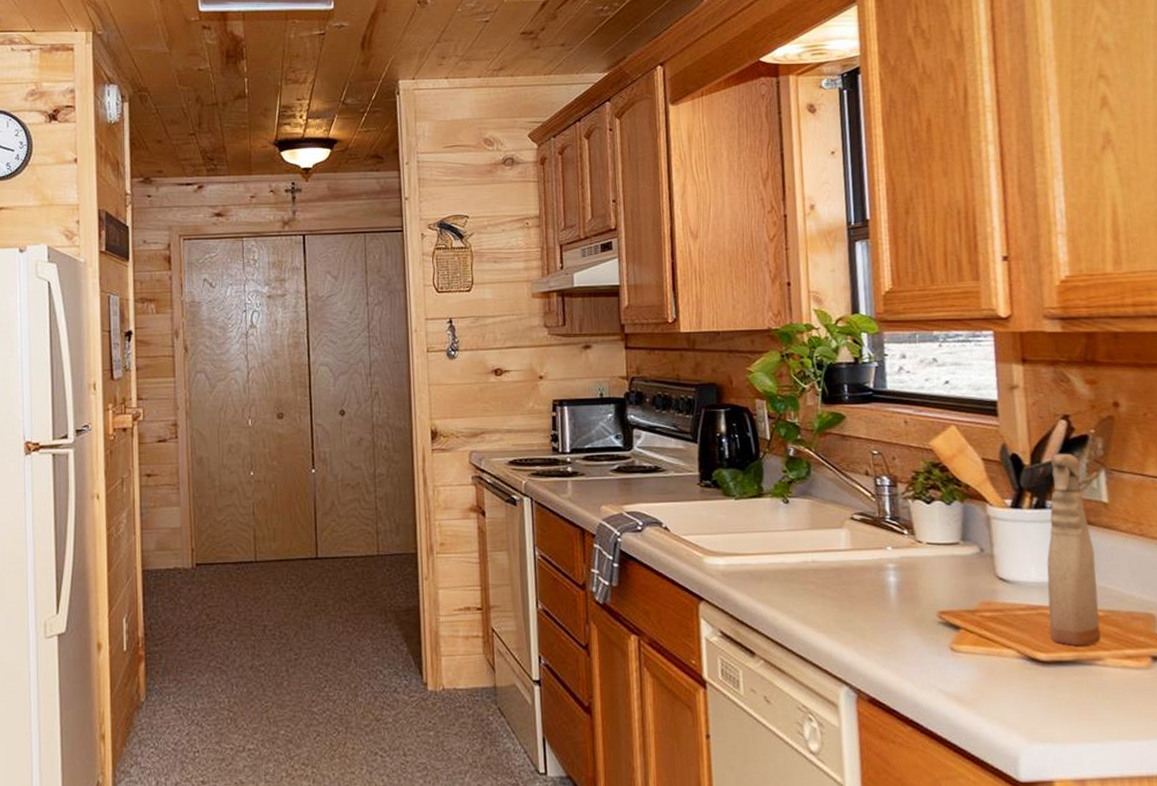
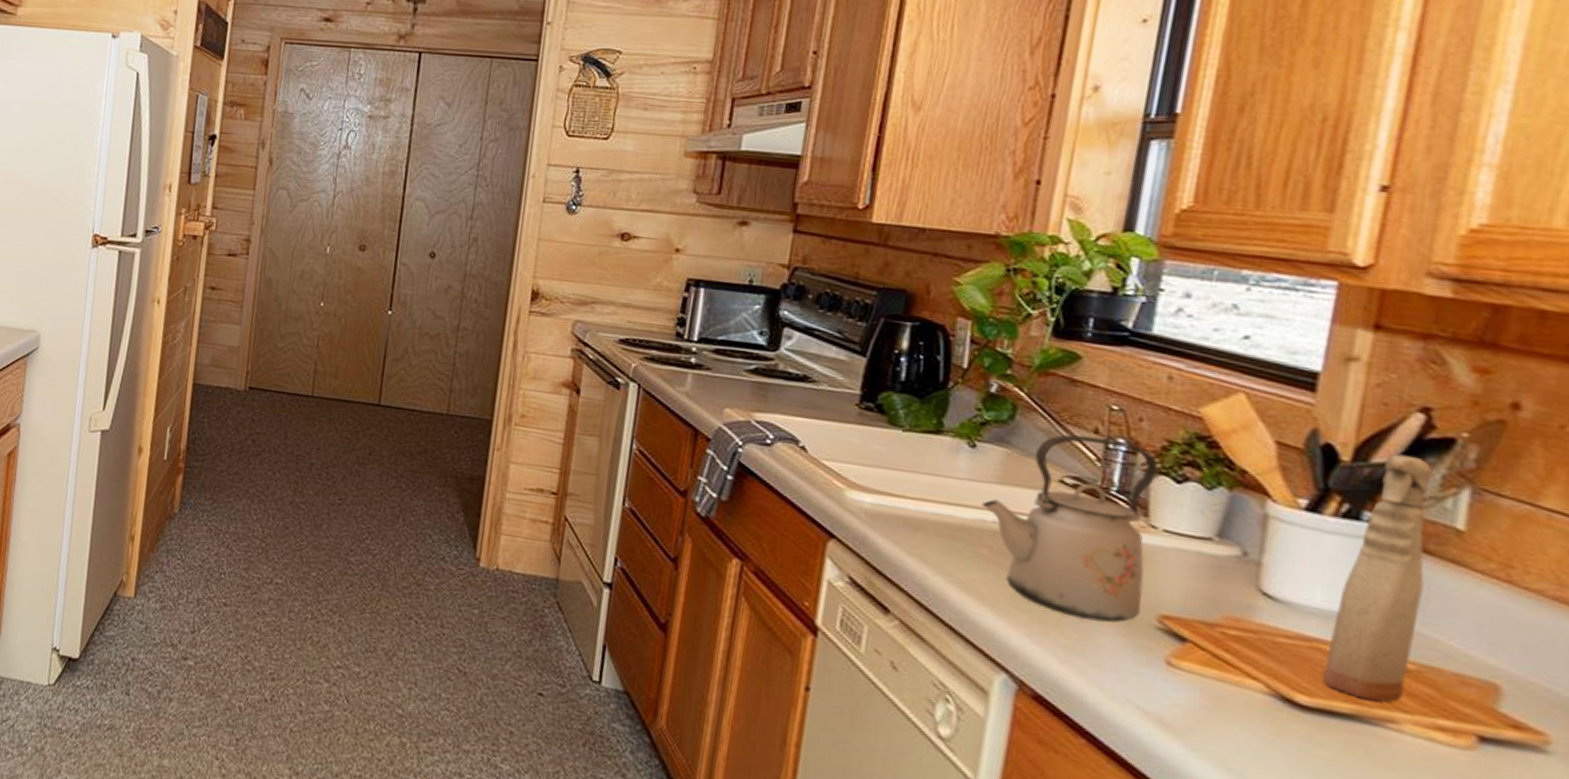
kettle: none [801,477,926,629] -> present [981,434,1159,623]

